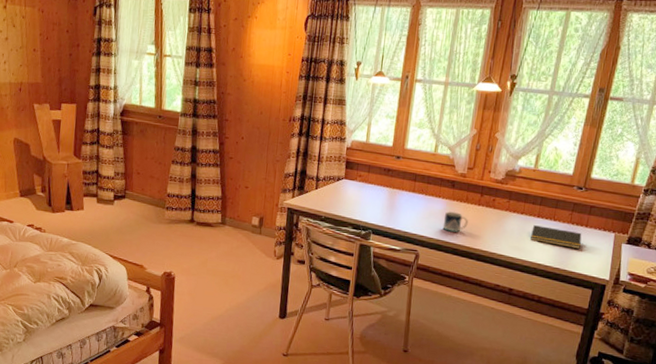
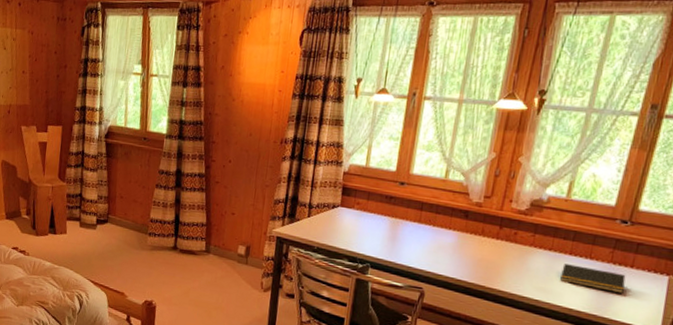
mug: present [442,211,468,232] -> none [453,245,484,269]

